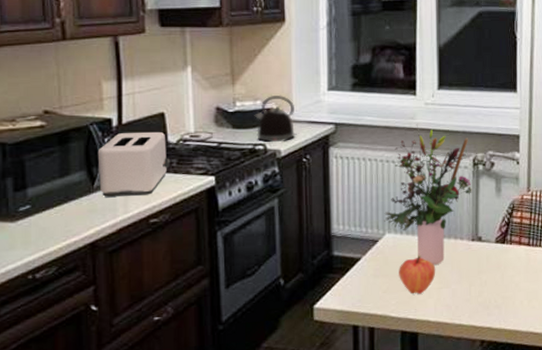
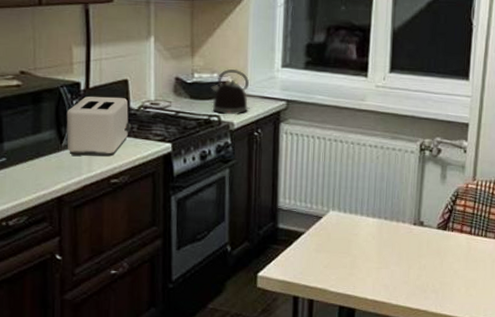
bouquet: present [383,123,472,266] -> none [328,105,417,246]
fruit: present [399,255,436,294] -> none [340,235,377,272]

